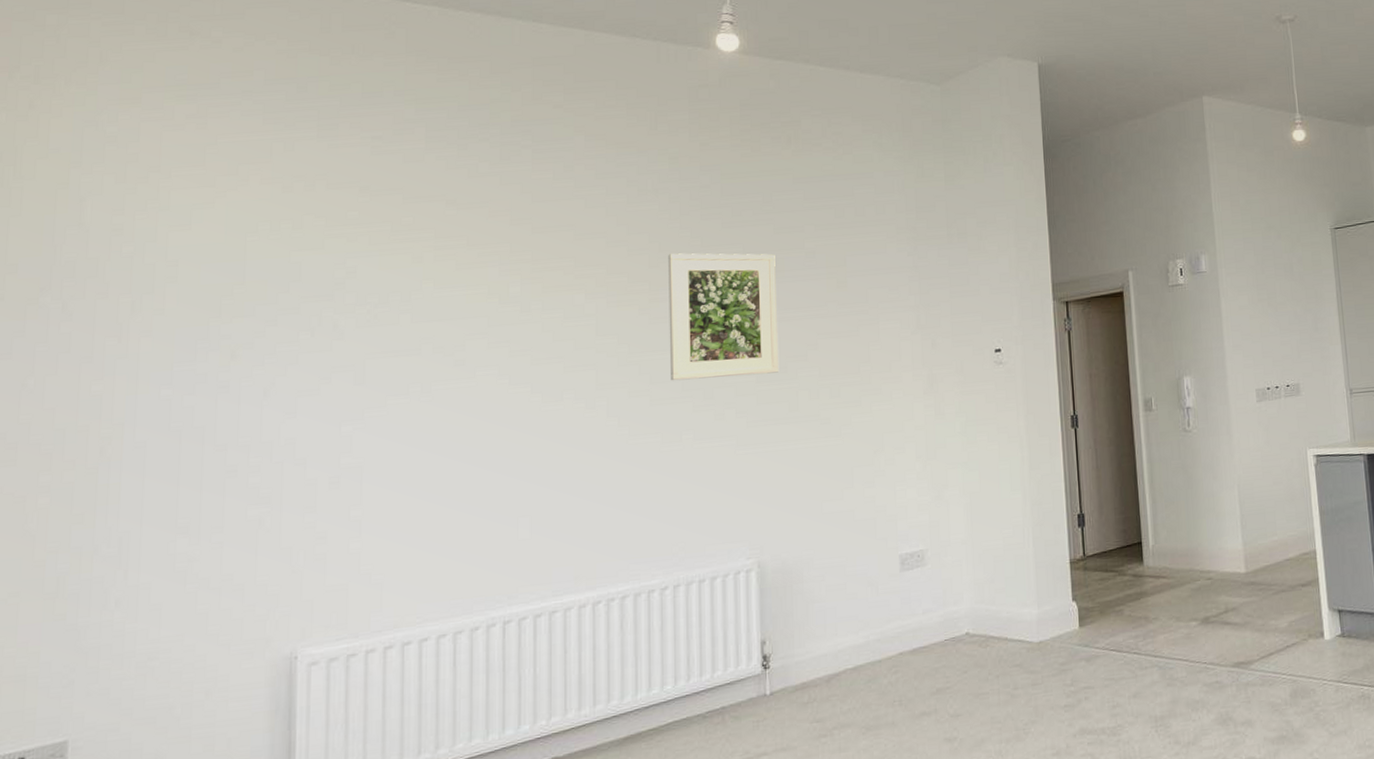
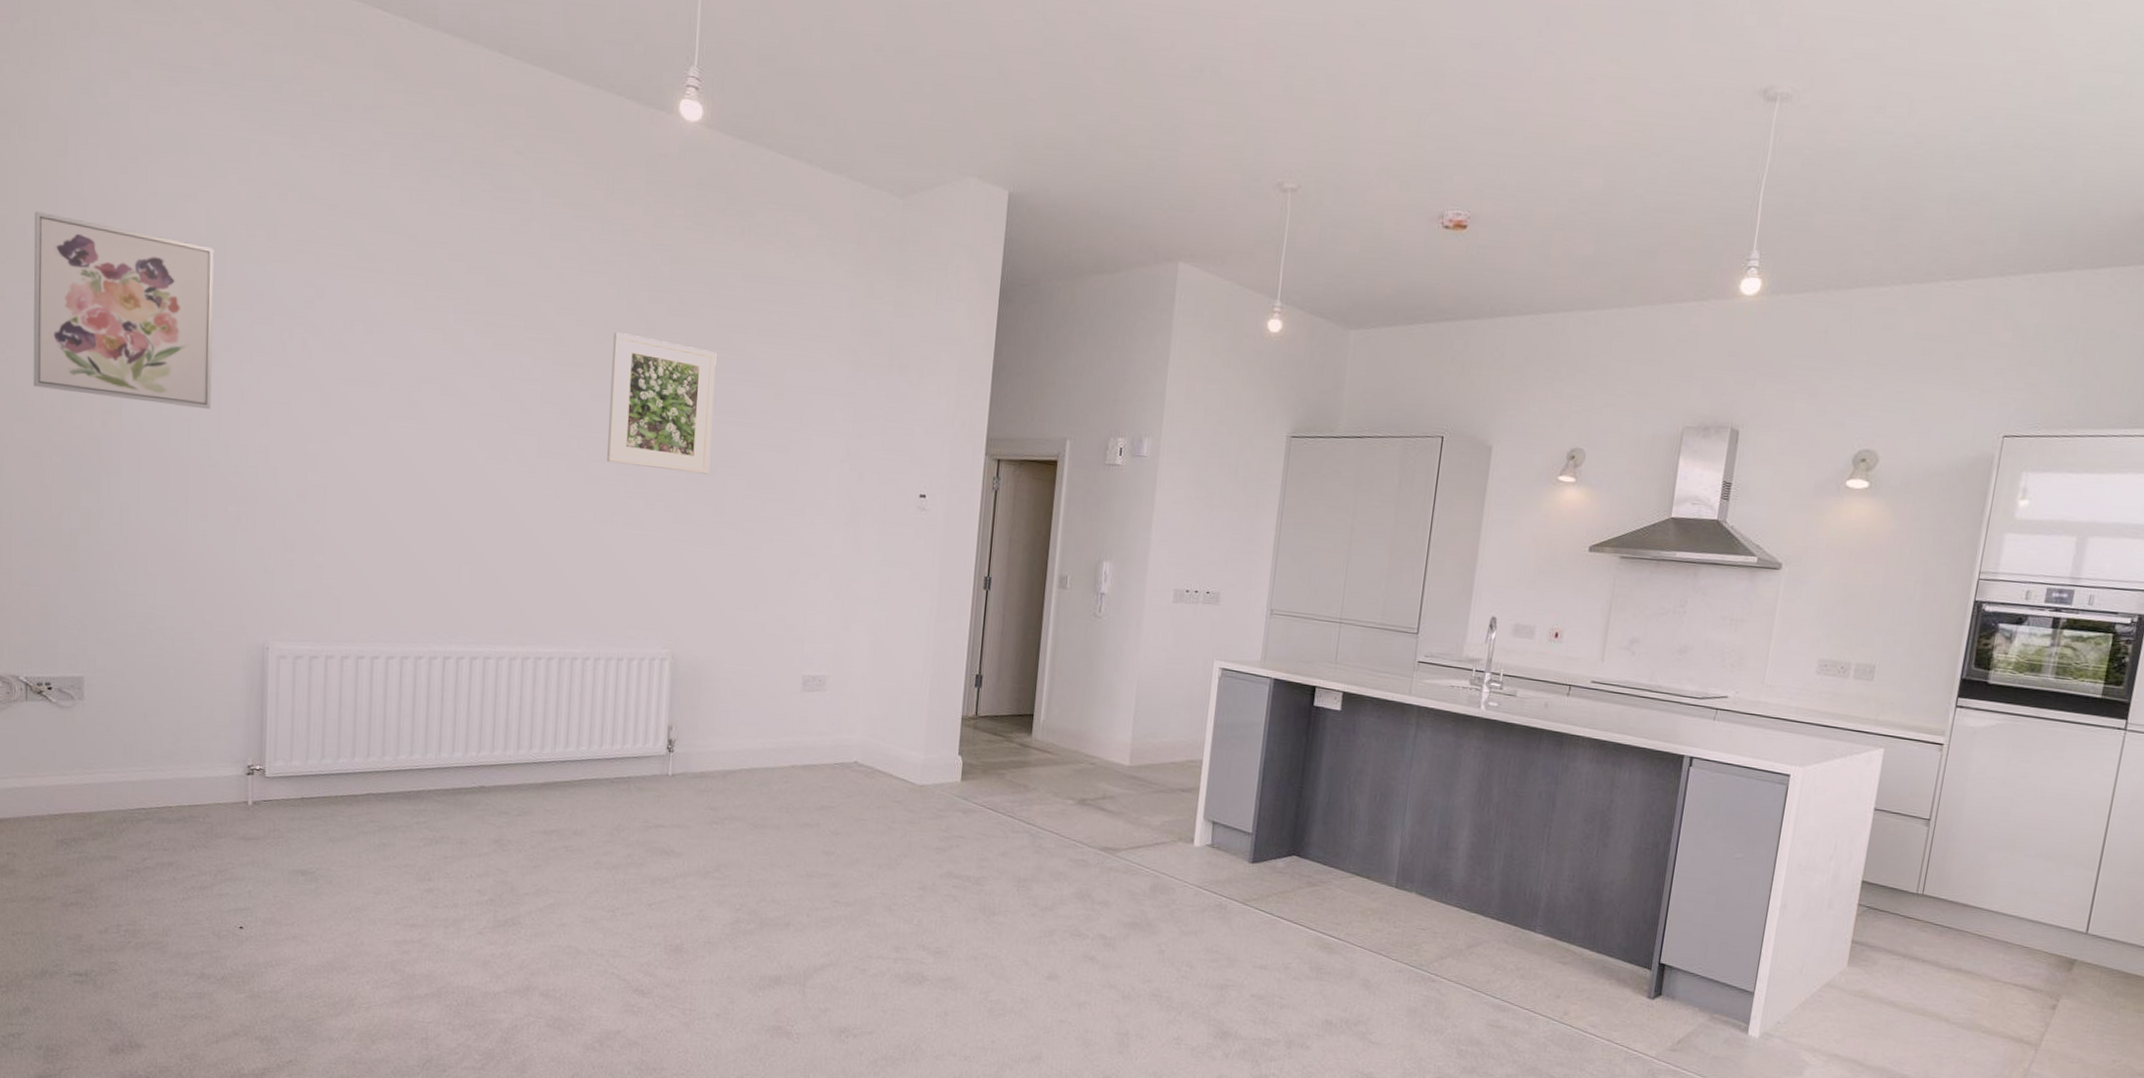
wall art: none [17,247,234,428] -> present [33,212,215,409]

